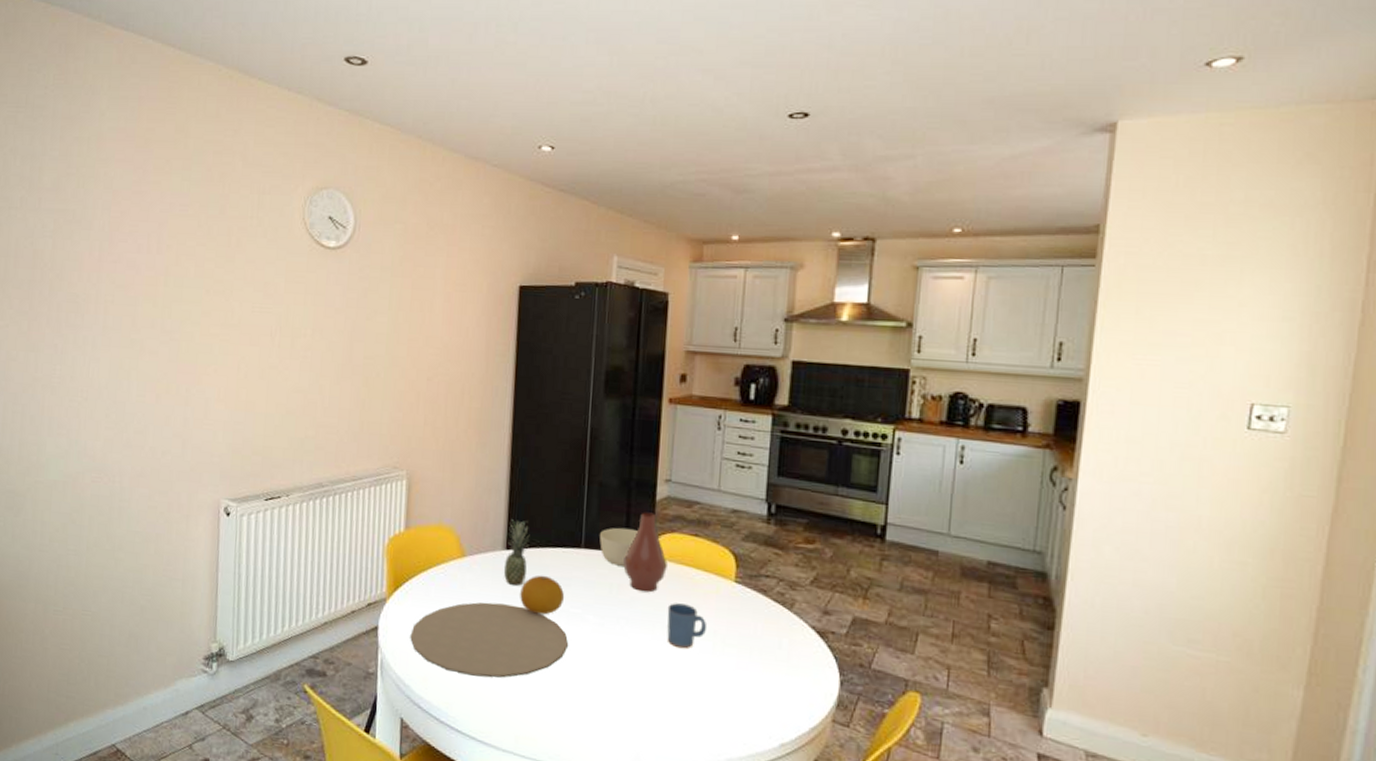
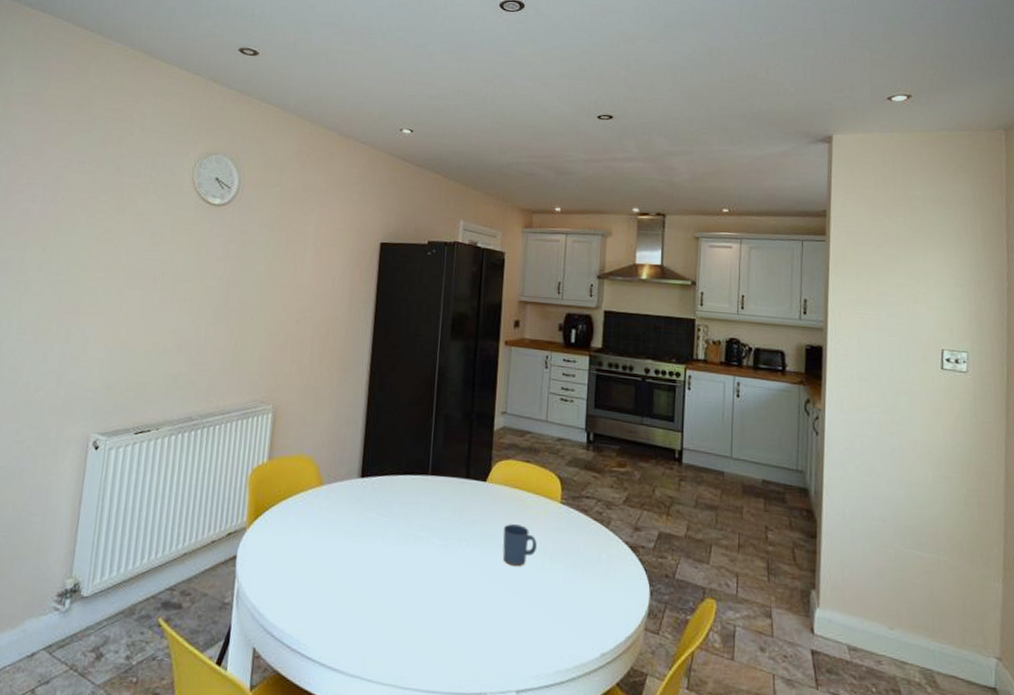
placemat: present [410,602,568,678] -> none [267,528,415,602]
fruit: present [503,519,530,585] -> none [357,449,383,511]
fruit: present [520,575,565,615] -> none [372,501,413,539]
bowl: present [599,527,638,566] -> none [444,455,478,491]
vase: present [622,512,667,592] -> none [464,441,503,515]

